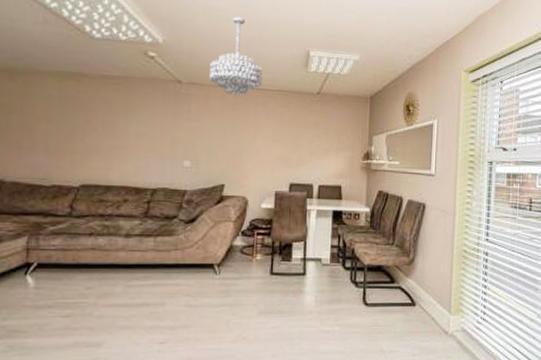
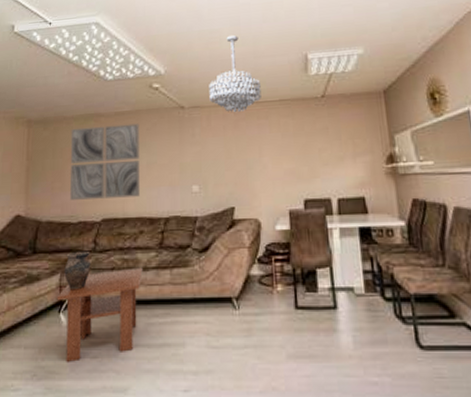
coffee table: none [23,234,125,321] -> present [57,267,143,362]
ceramic pot: none [32,214,65,253] -> present [64,250,90,290]
wall art: none [42,84,130,166] -> present [70,123,140,200]

